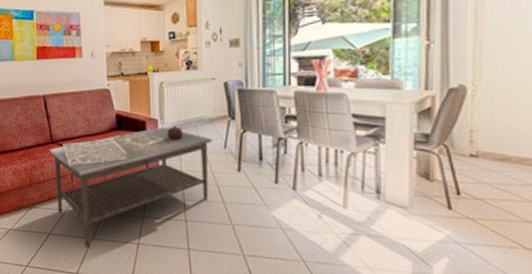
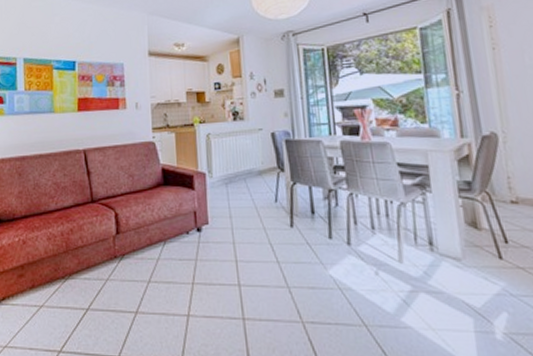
coffee table: present [49,125,212,248] -> none [89,178,263,324]

